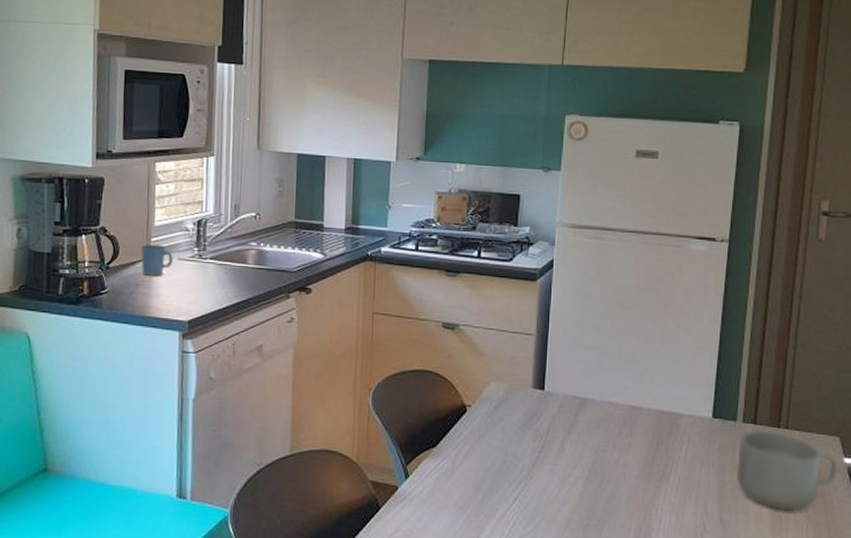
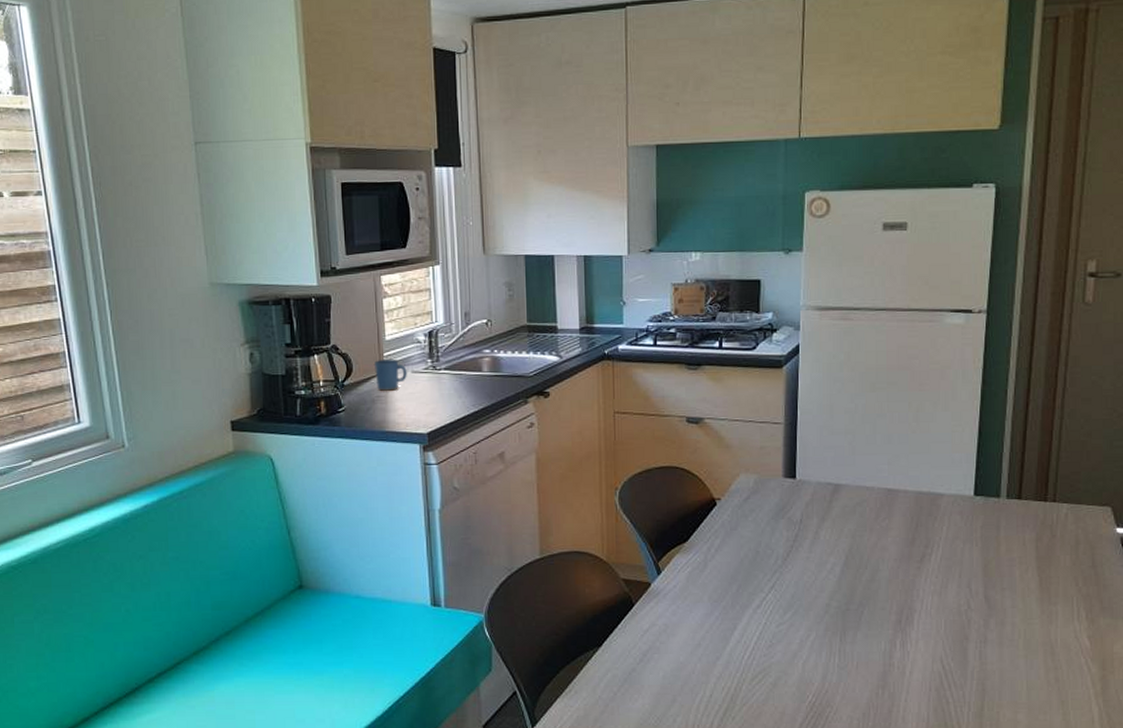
cup: present [736,429,839,511] -> none [1000,504,1111,584]

